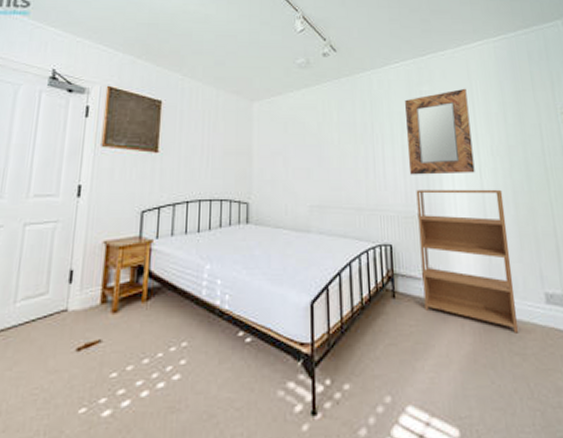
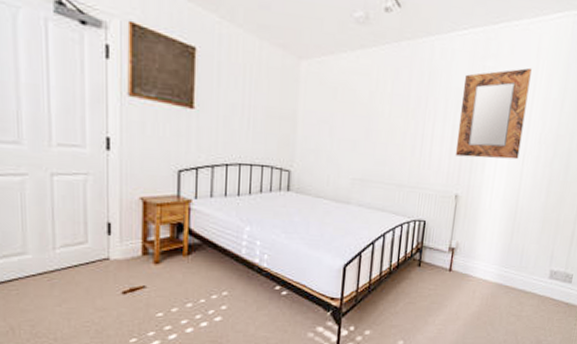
bookshelf: present [416,189,519,333] -> none [445,171,539,300]

